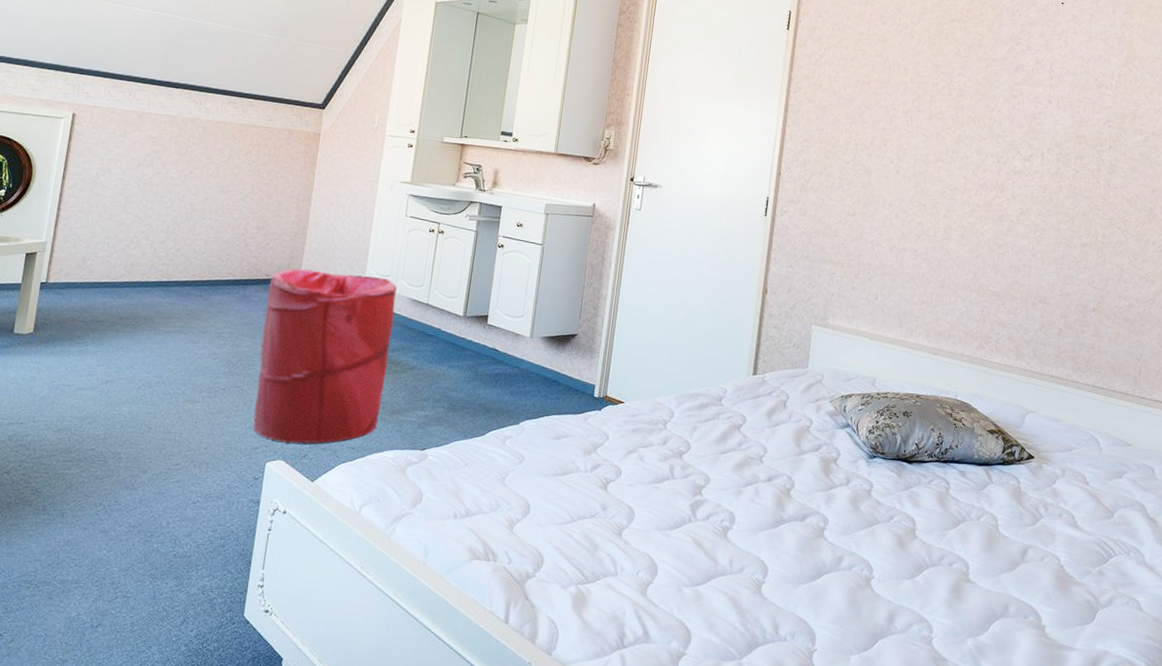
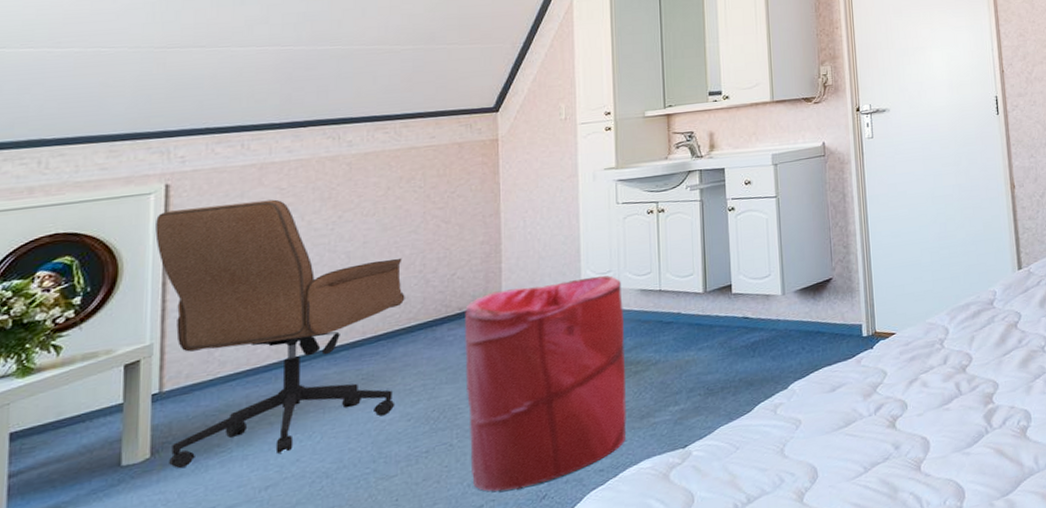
office chair: none [45,135,231,358] -> present [155,199,405,469]

